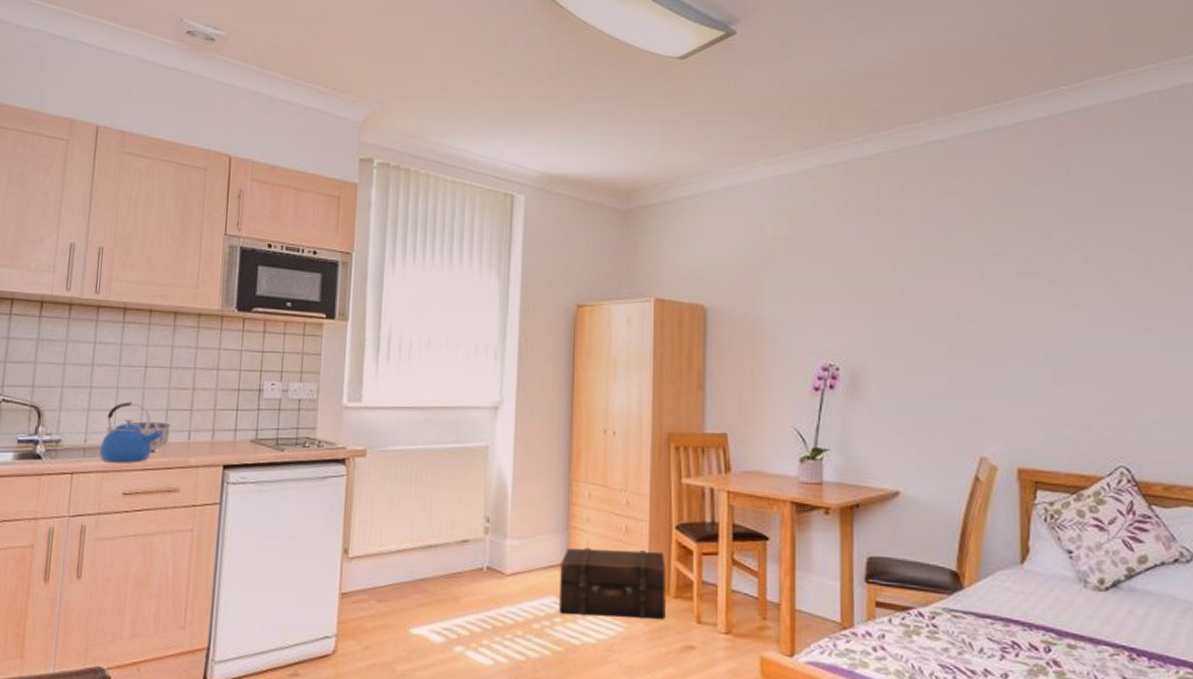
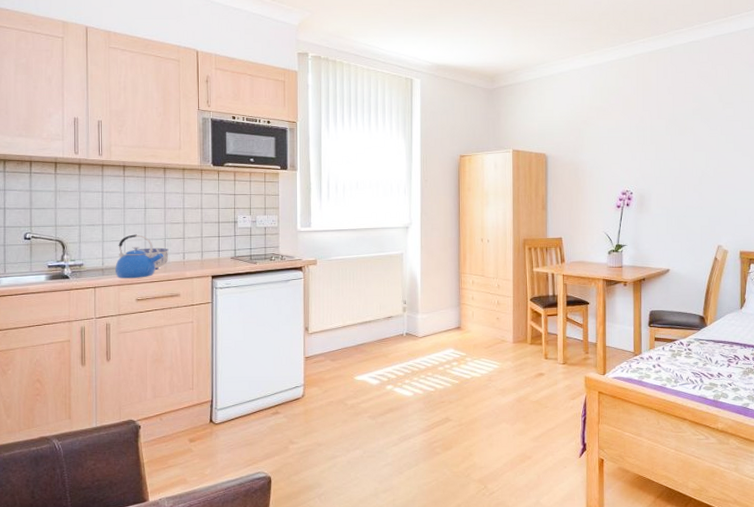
suitcase: present [559,548,666,619] -> none [455,316,525,360]

